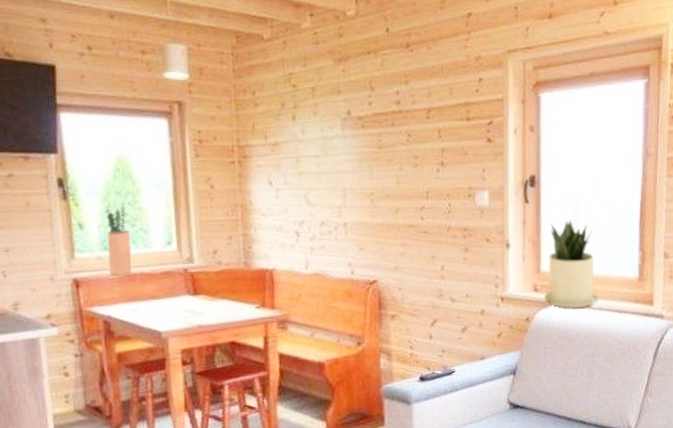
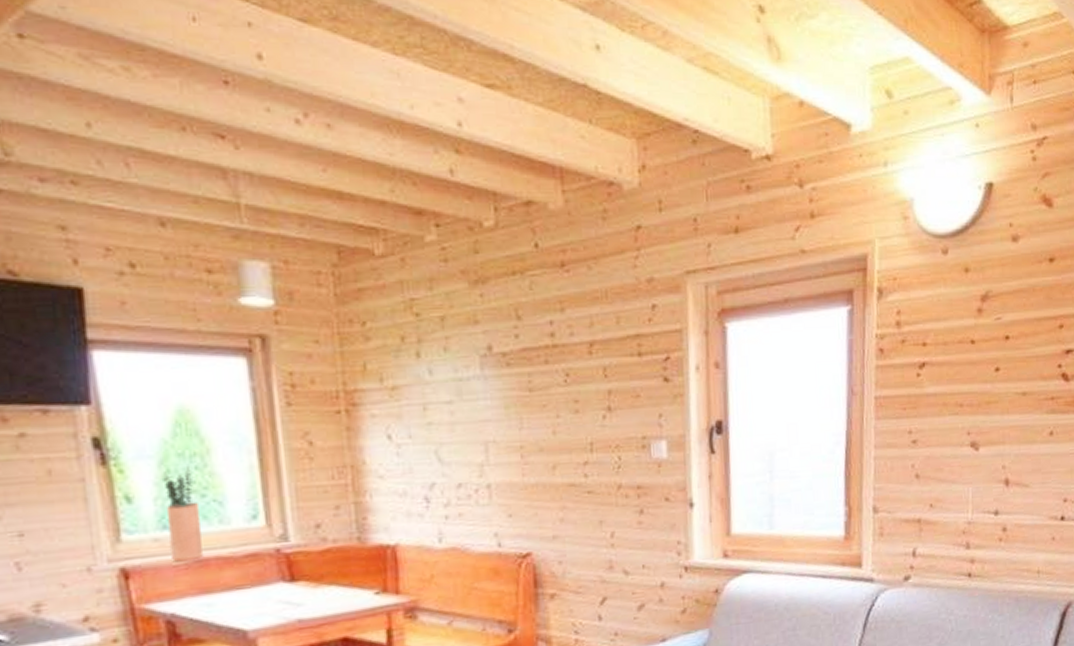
planter: present [544,219,598,308] -> none [736,471,799,576]

